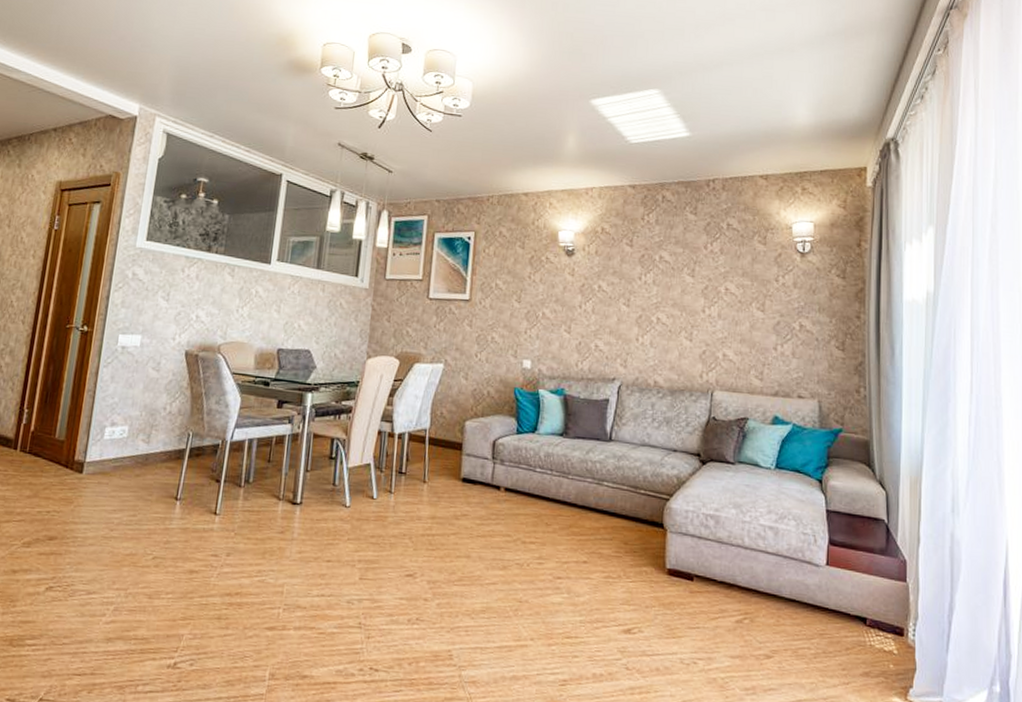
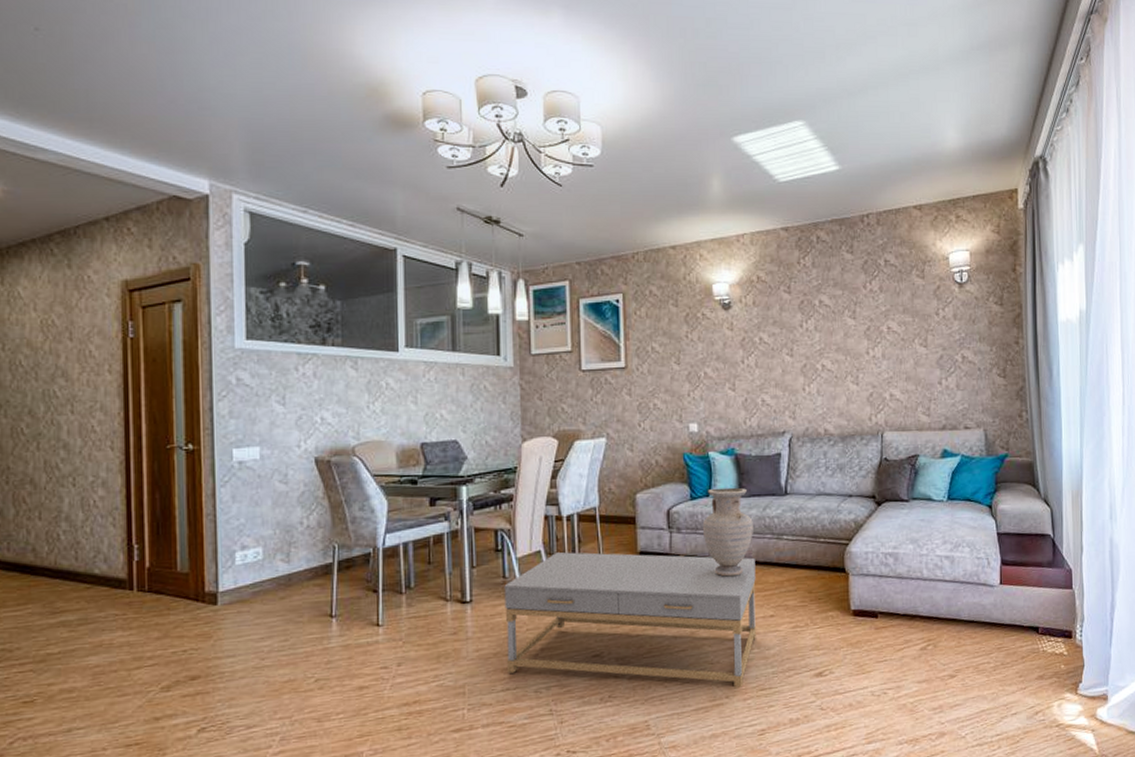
coffee table: none [325,468,574,631] -> present [504,552,756,688]
vase: none [524,425,575,516] -> present [702,487,753,577]

